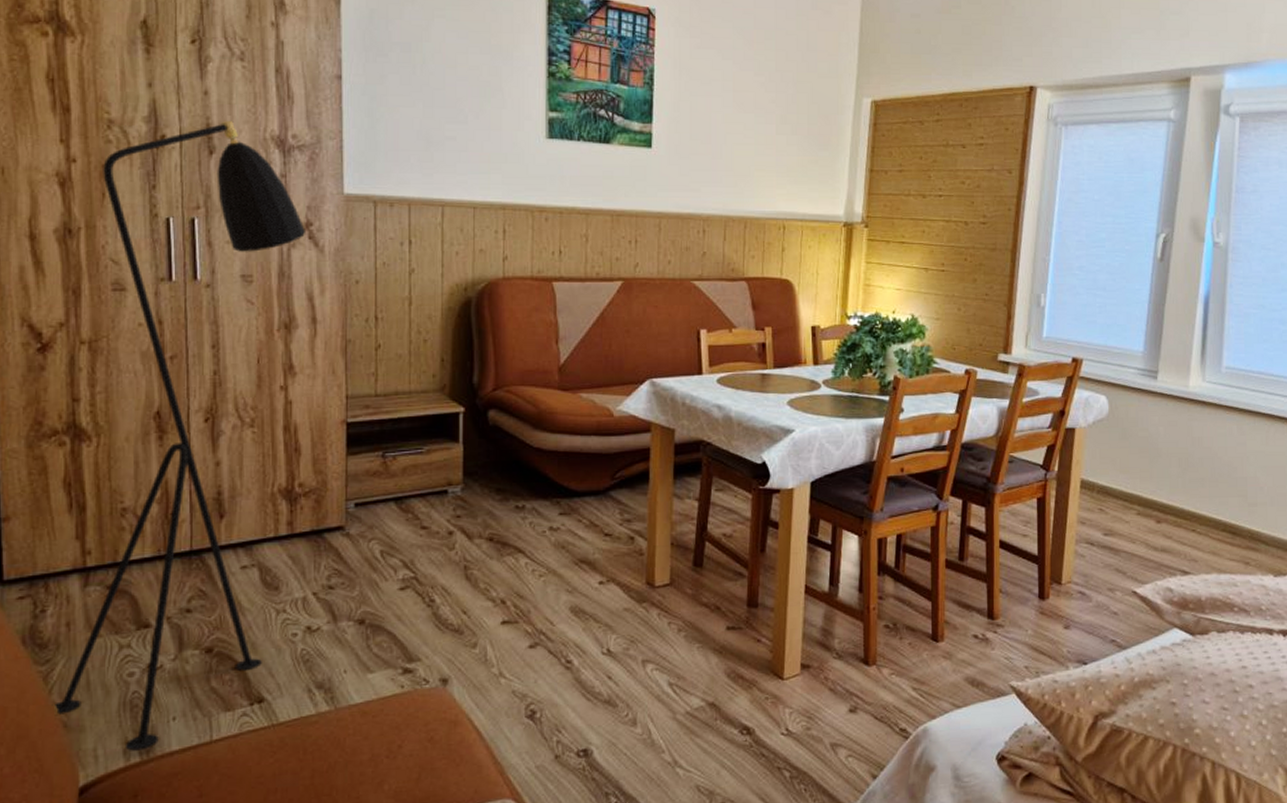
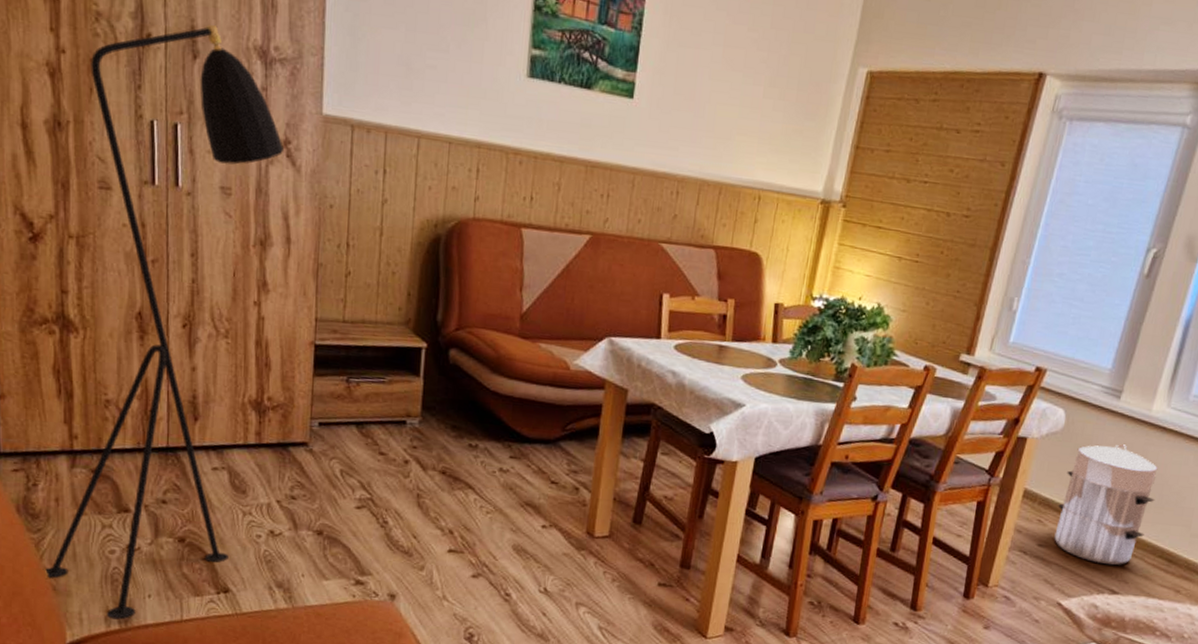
waste bin: none [1116,423,1208,546] -> present [1054,444,1158,566]

